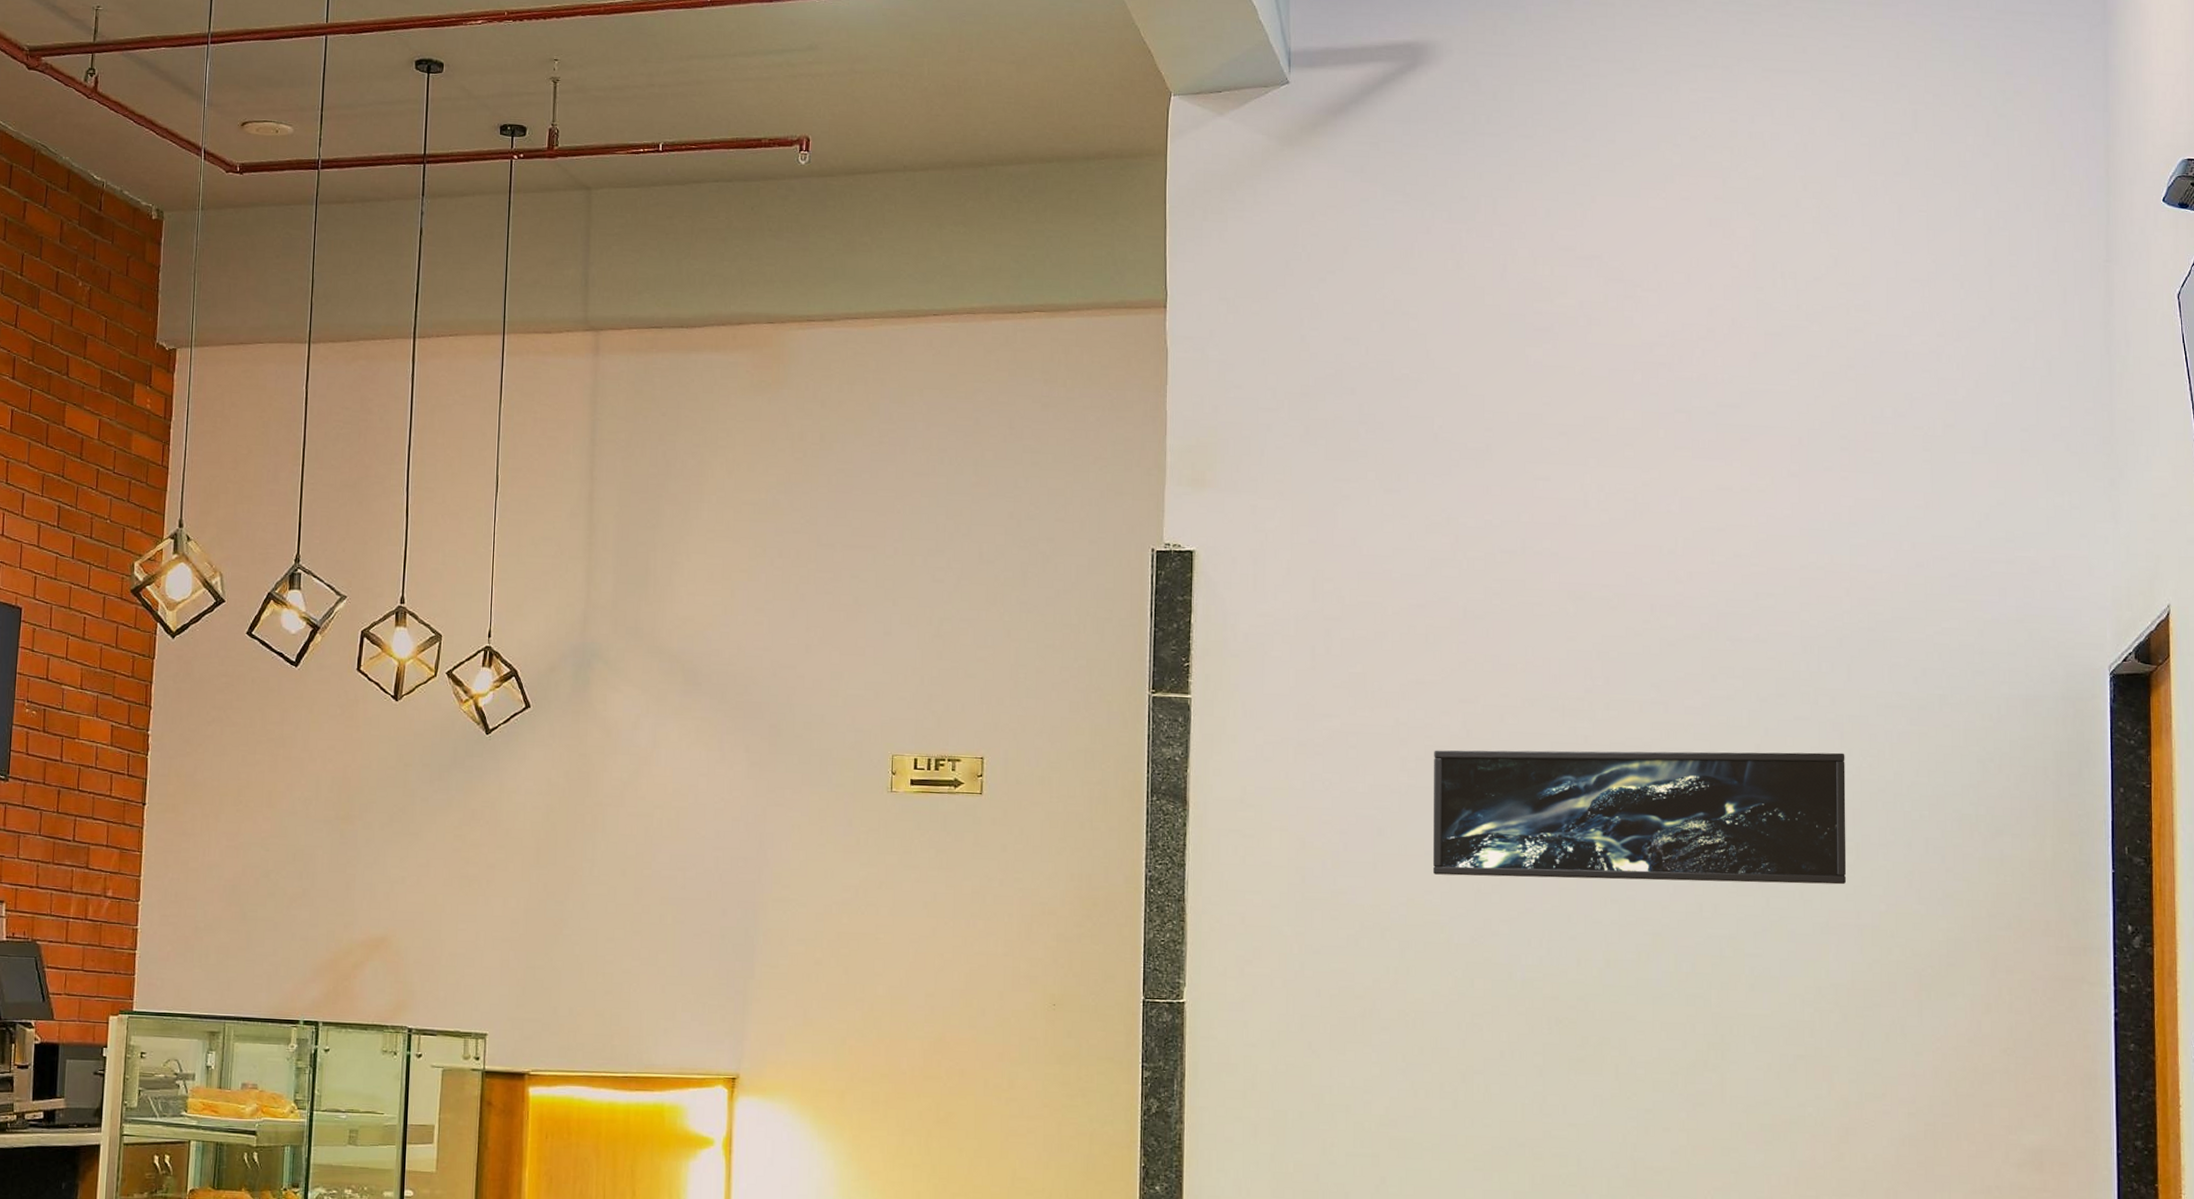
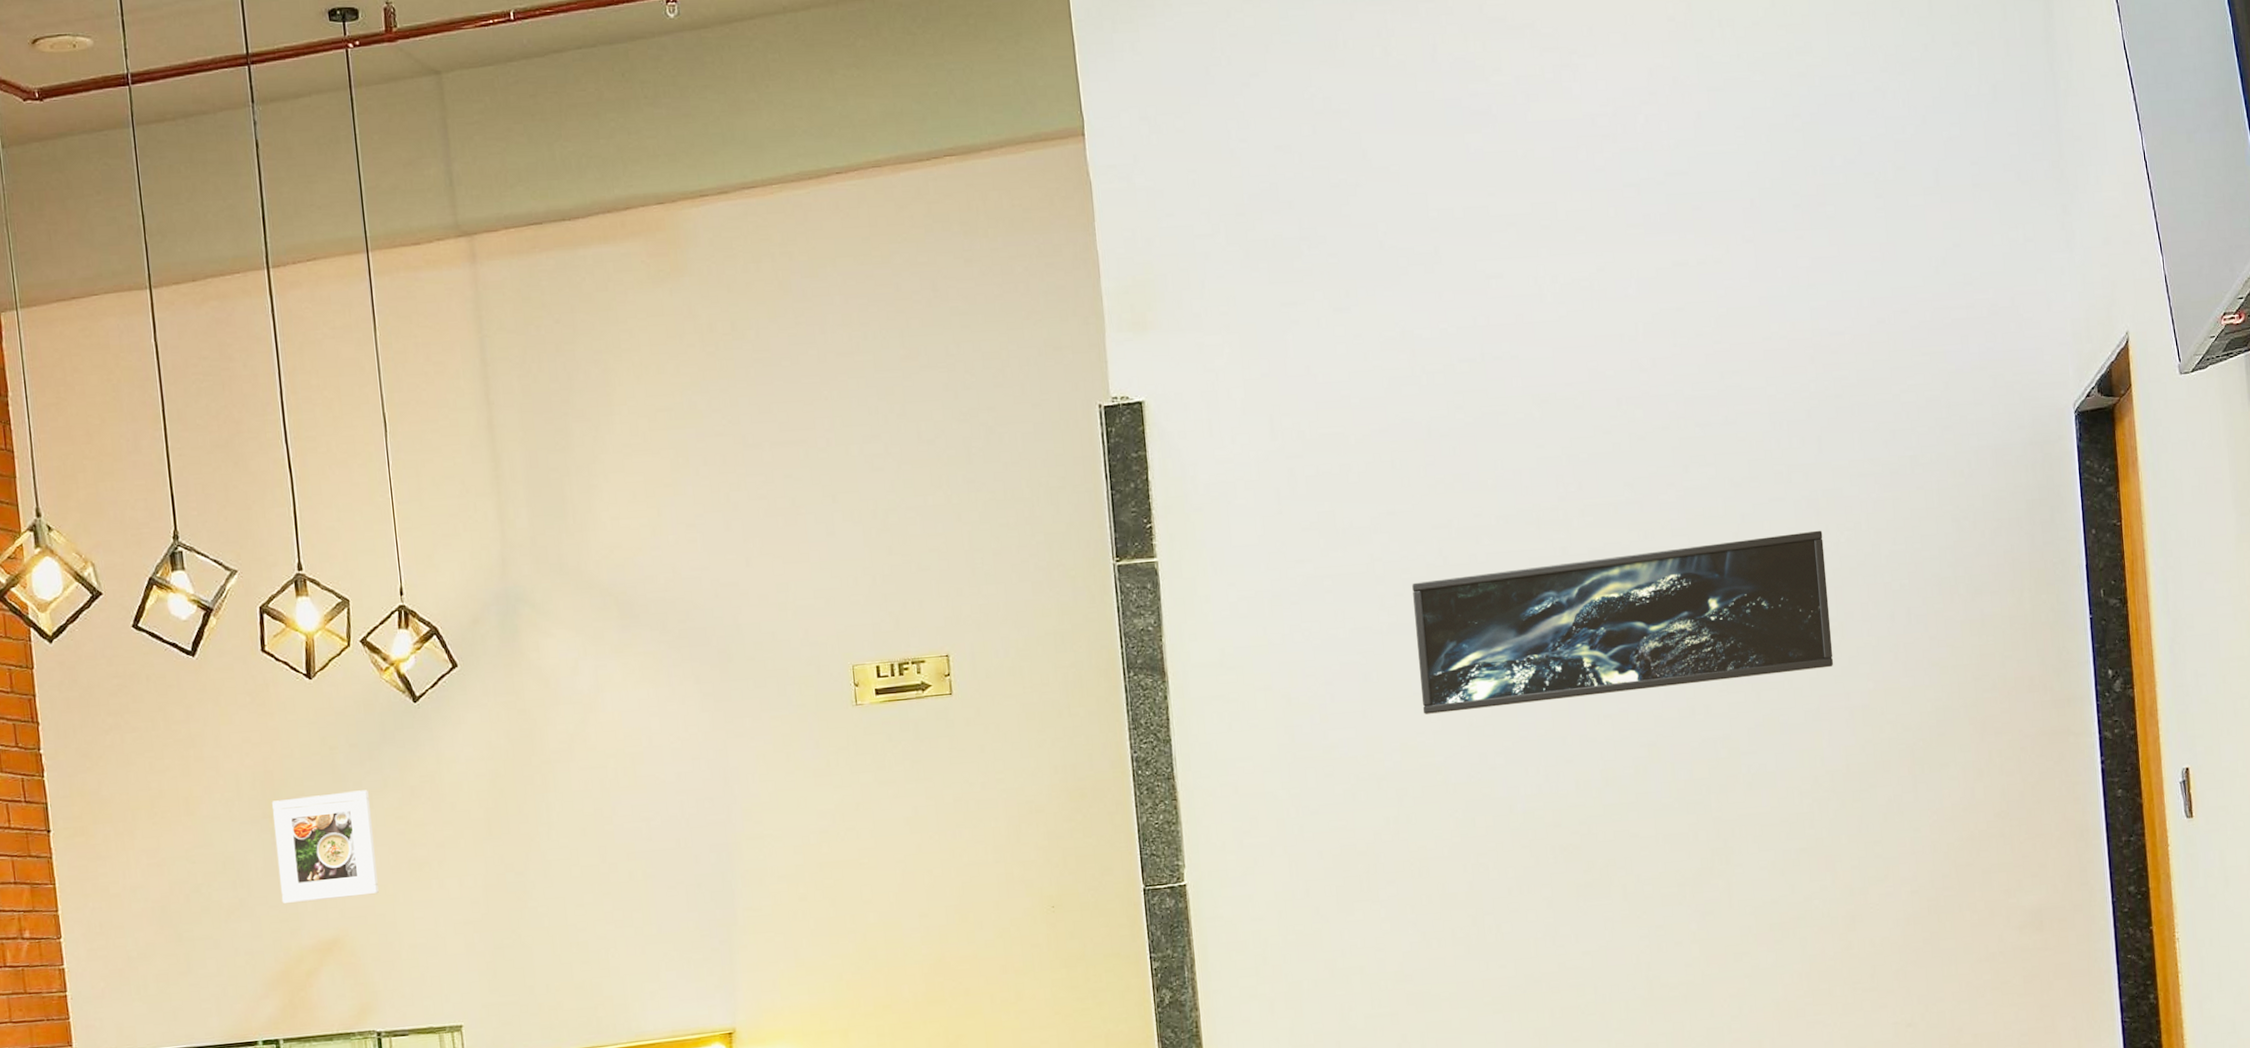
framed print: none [340,805,433,902] -> present [271,790,379,905]

